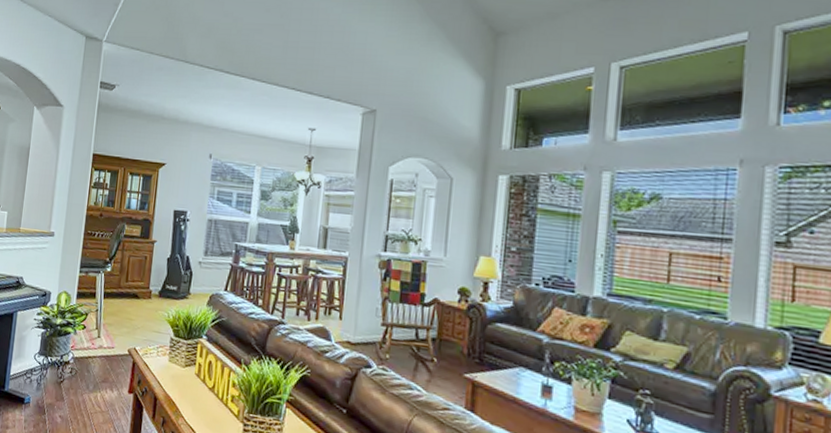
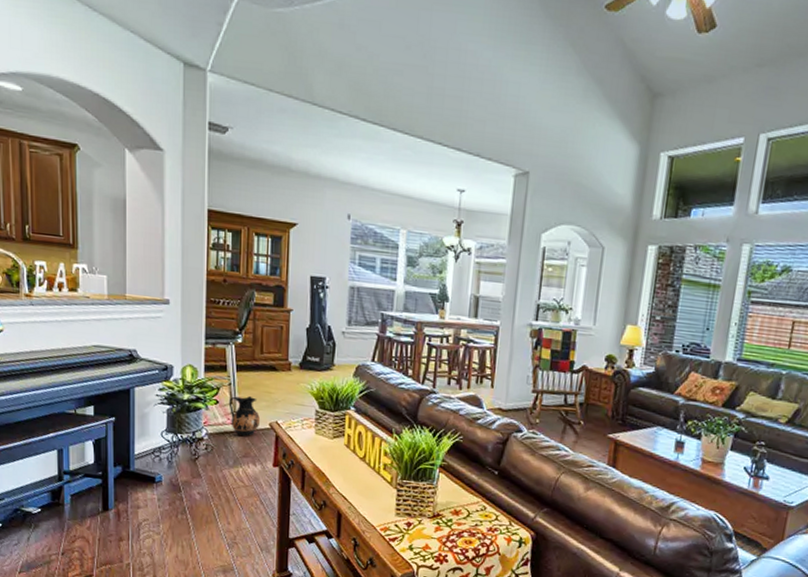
ceramic jug: none [94,322,121,362] -> present [228,396,261,437]

